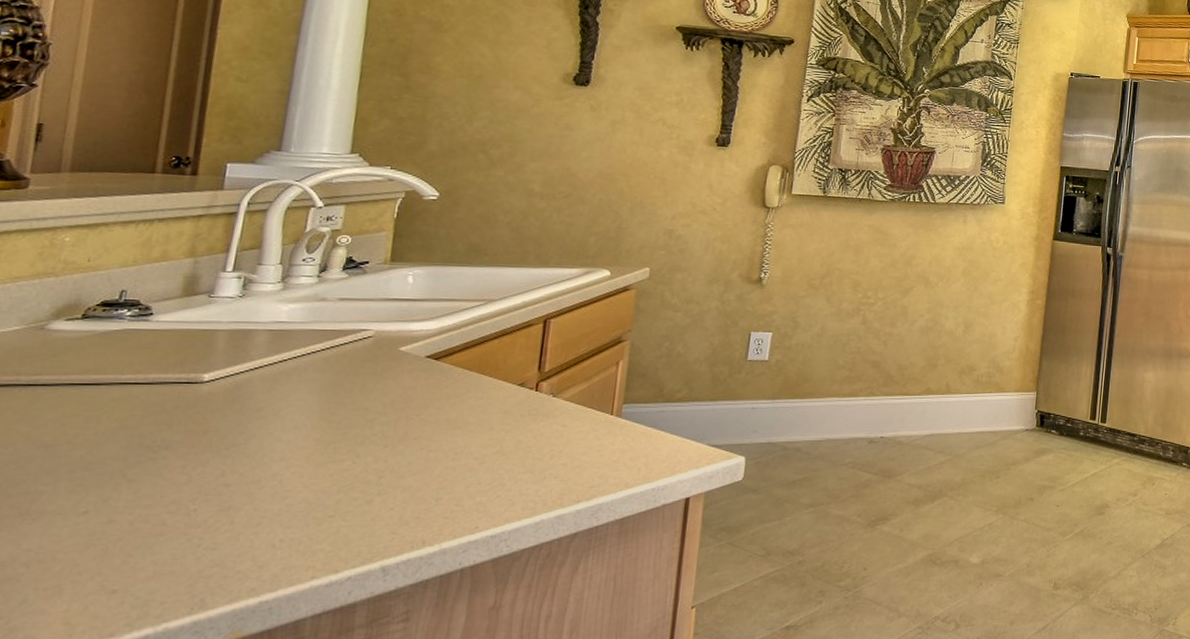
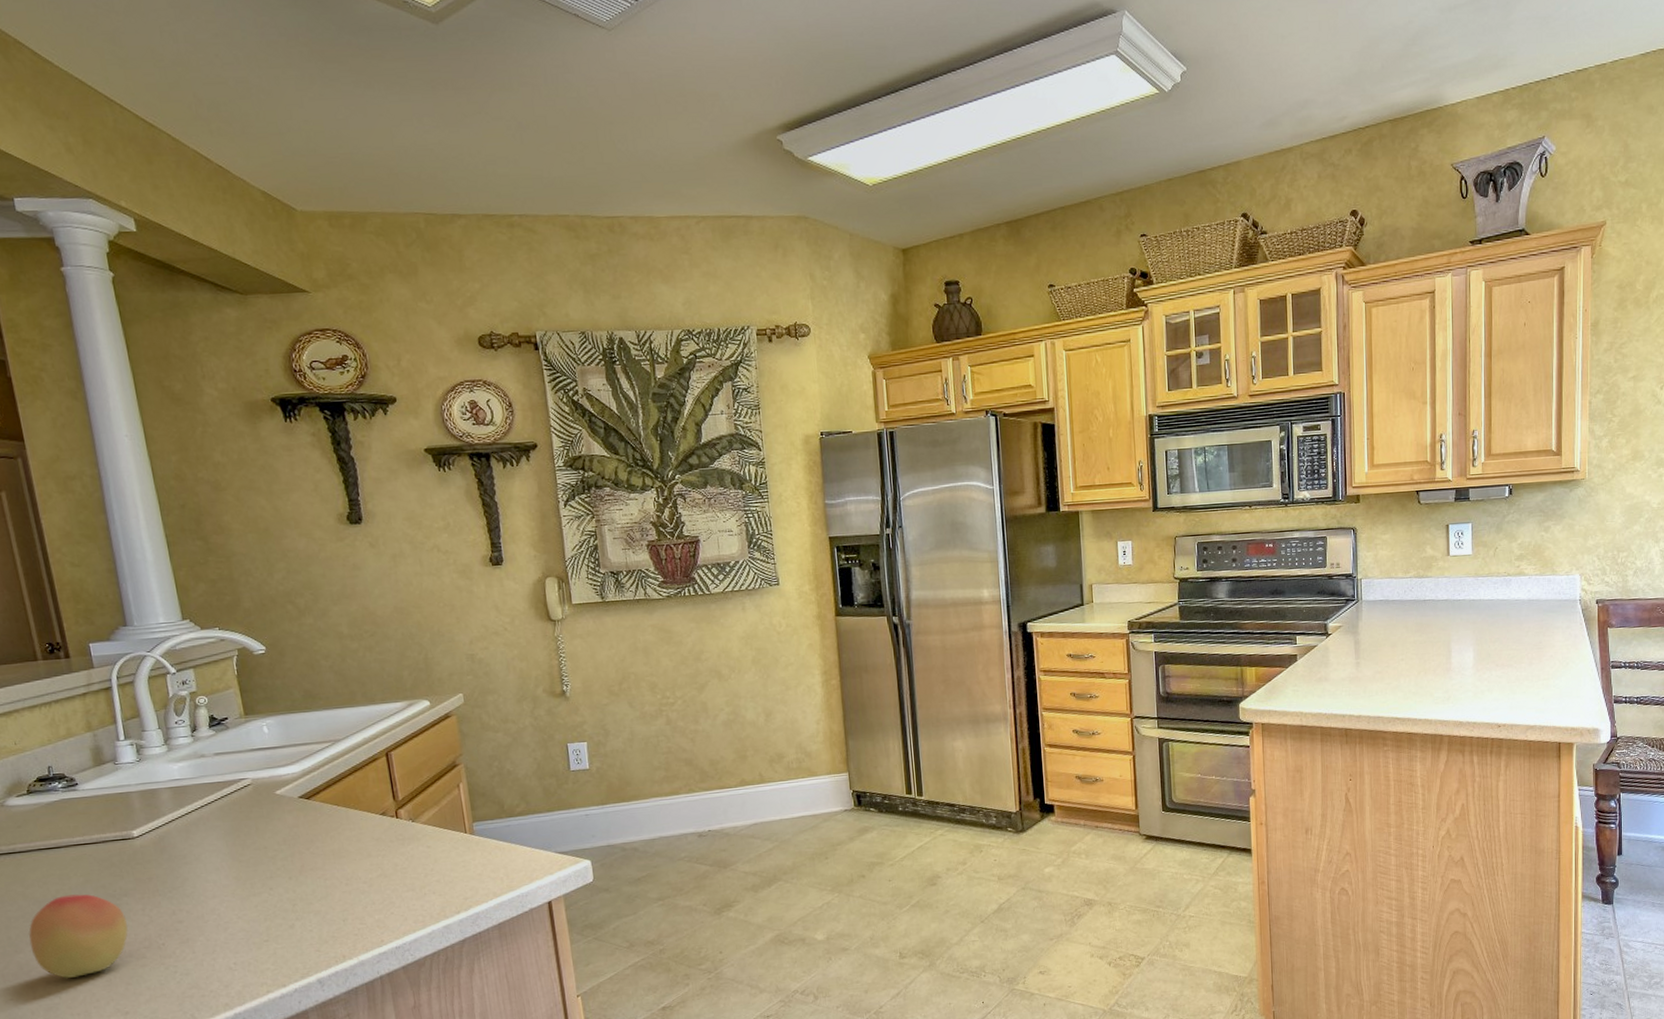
fruit: none [10,441,158,544] -> present [29,894,128,979]

